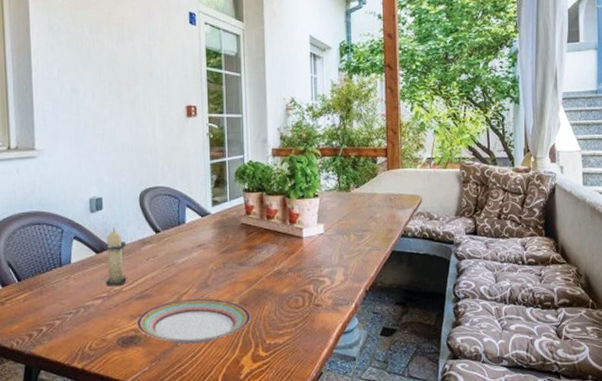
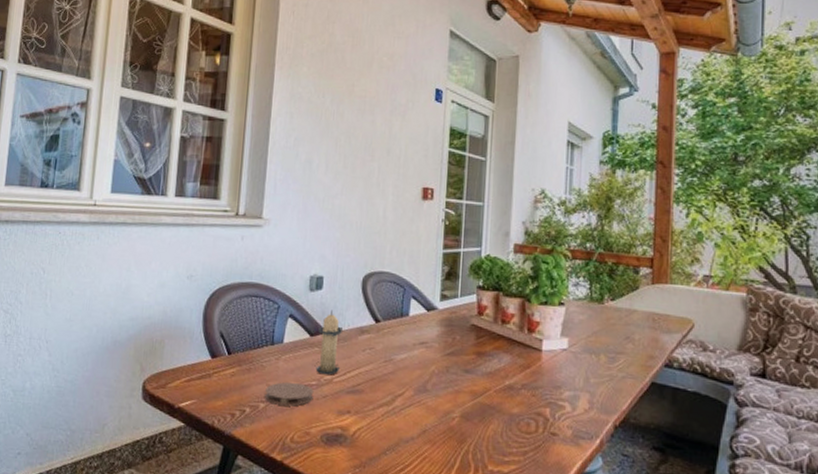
coaster: none [59,297,106,320] -> present [265,382,314,407]
plate: present [137,298,251,344] -> none [344,401,473,456]

